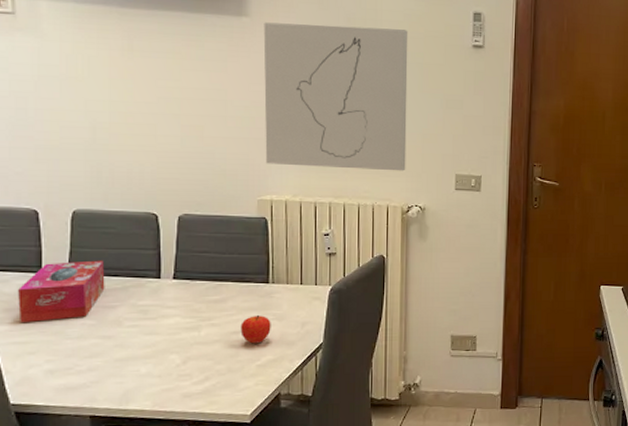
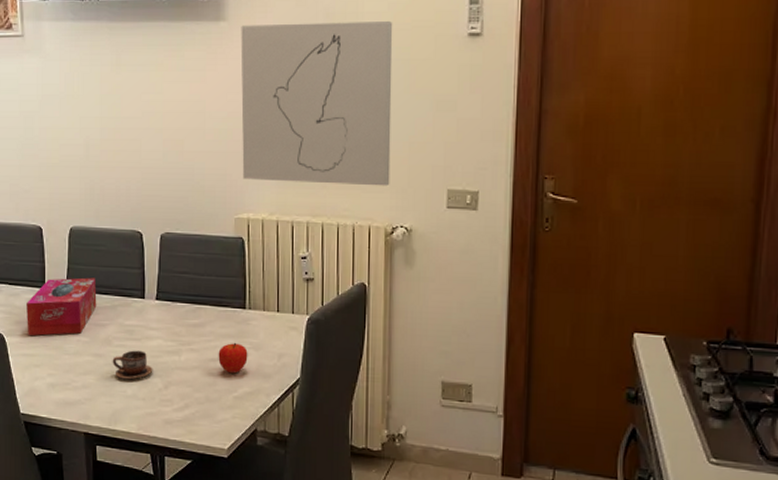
cup: none [123,329,170,359] -> present [112,350,153,380]

